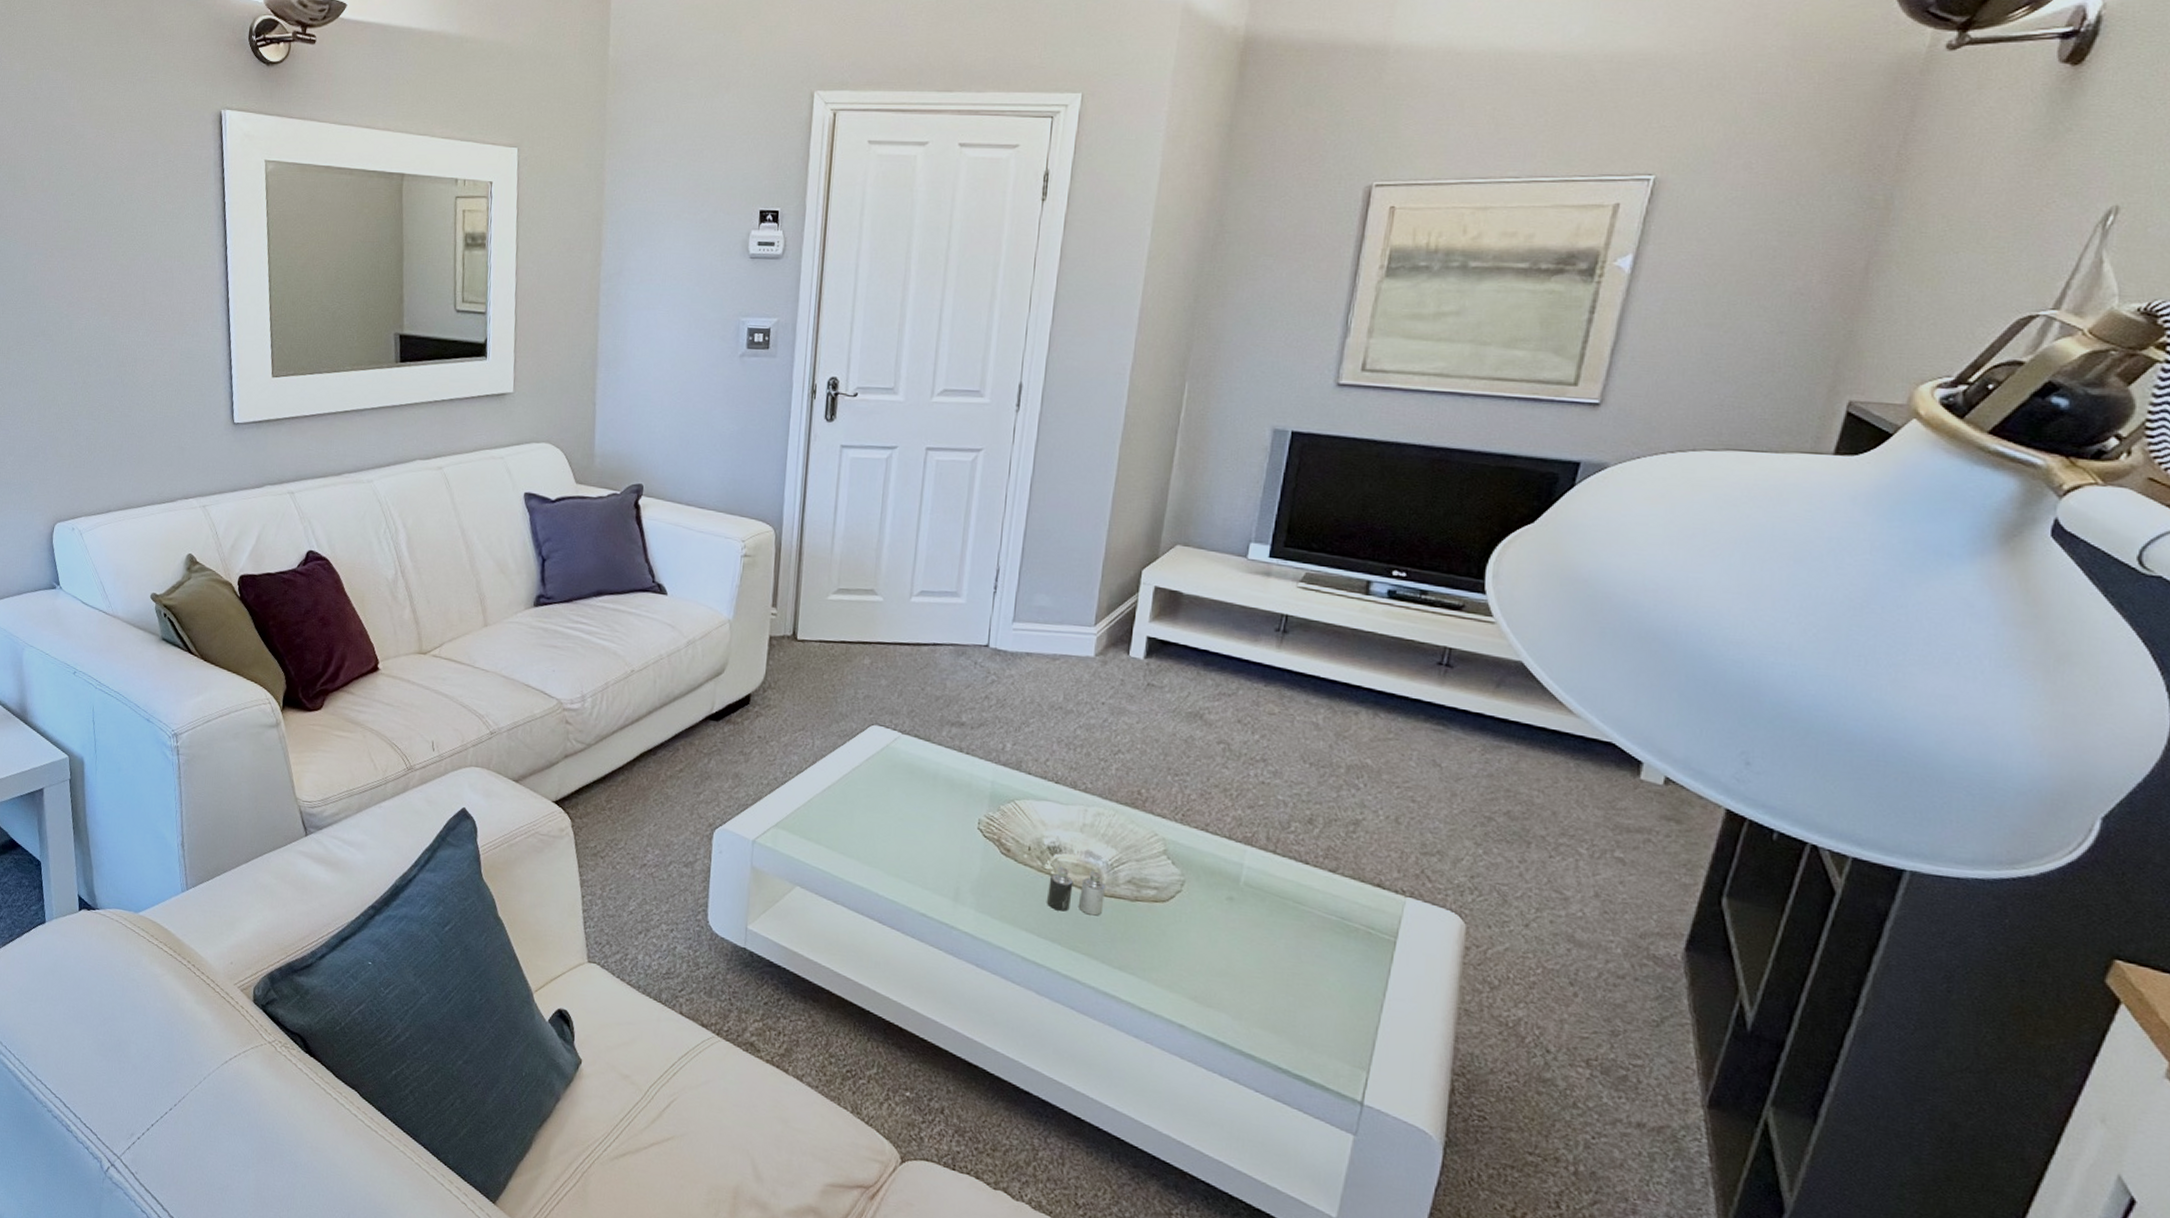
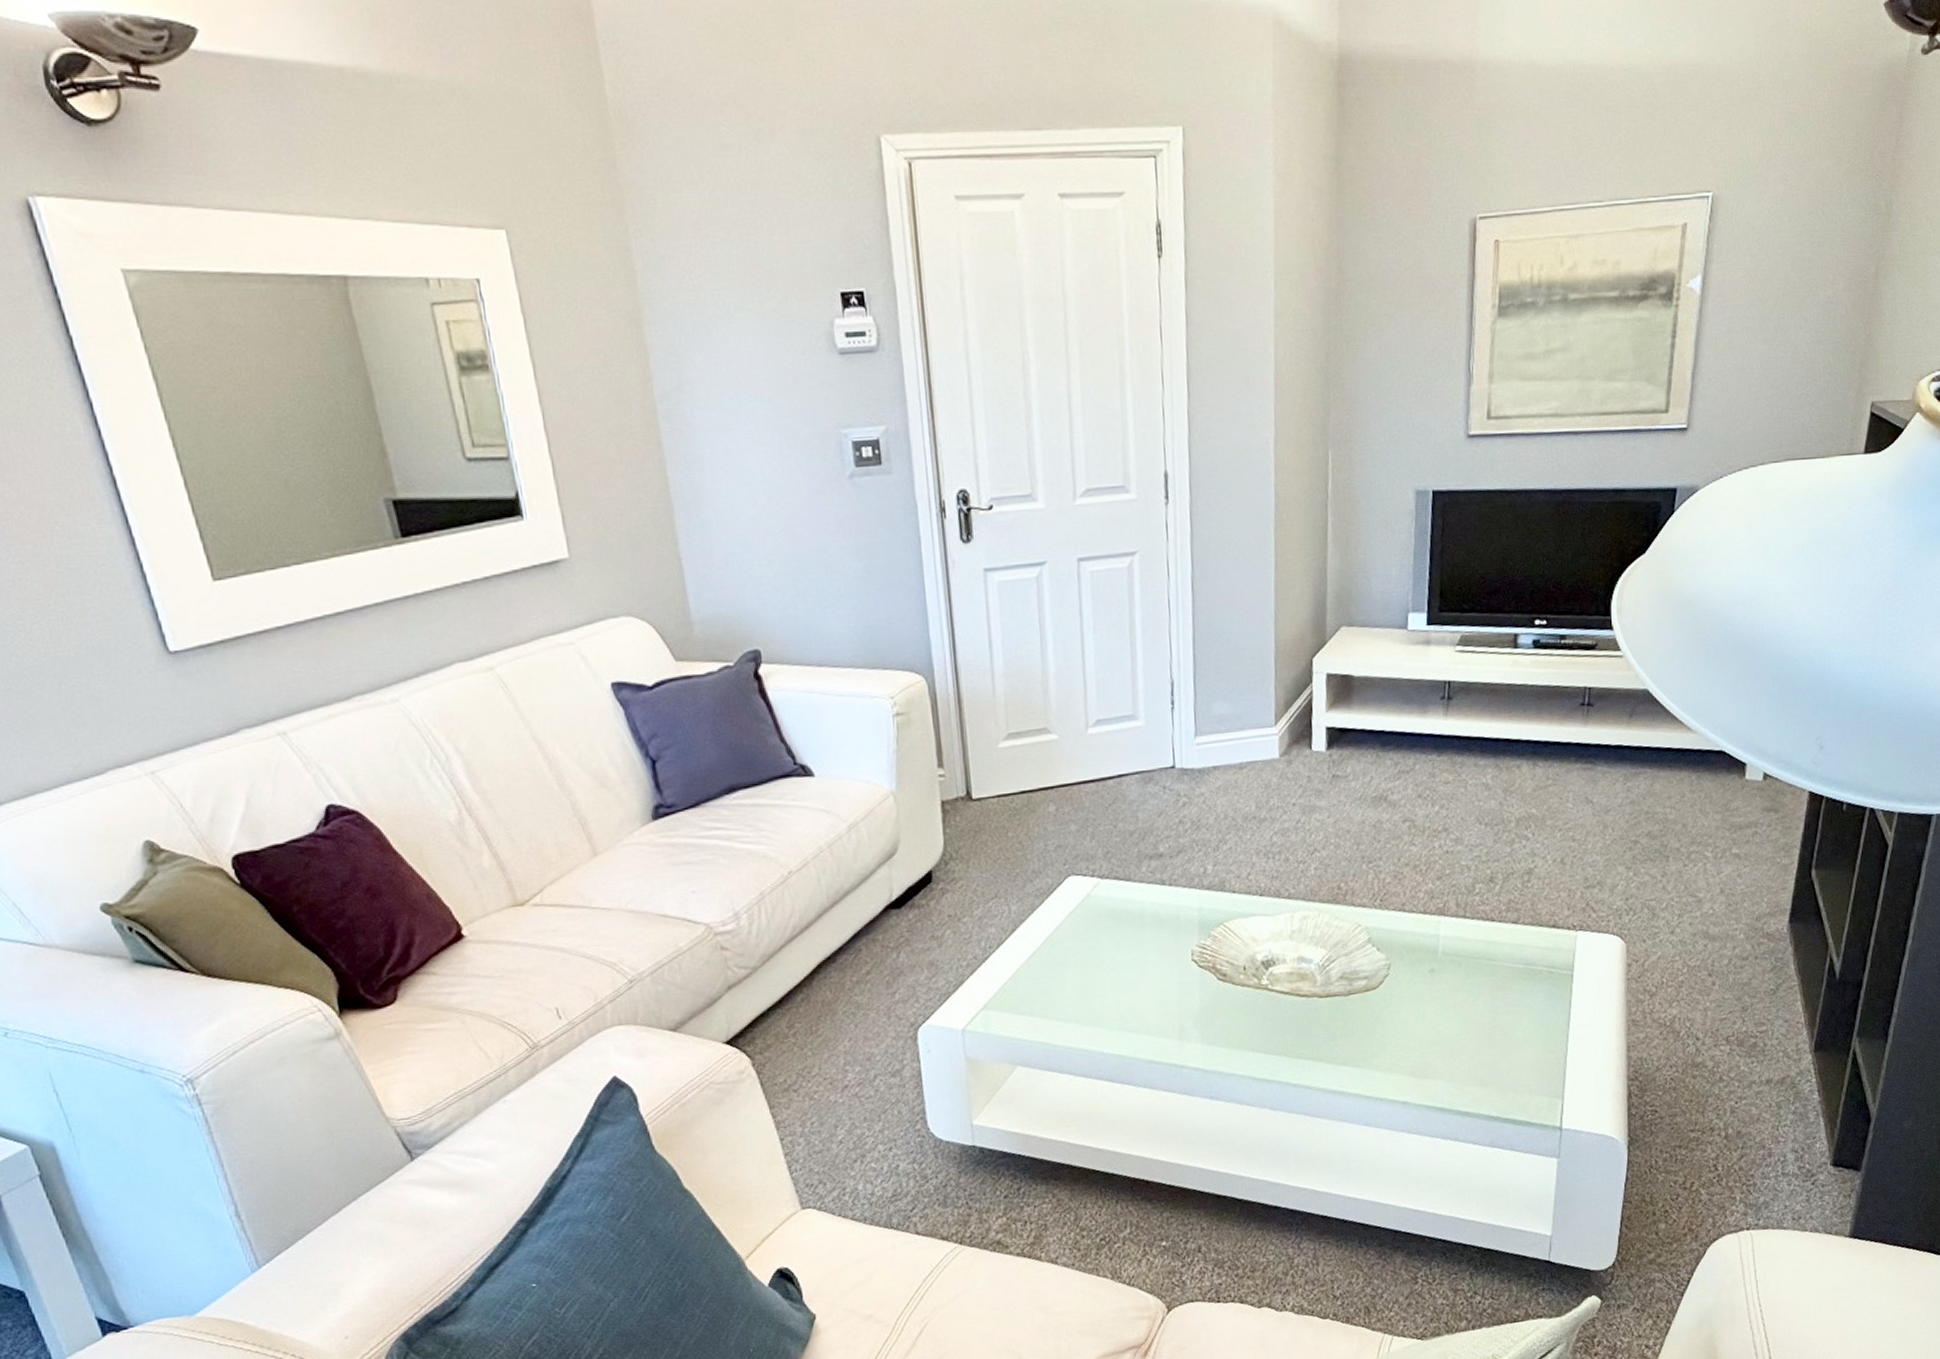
candle: present [1046,865,1106,916] -> none [1267,973,1321,1023]

